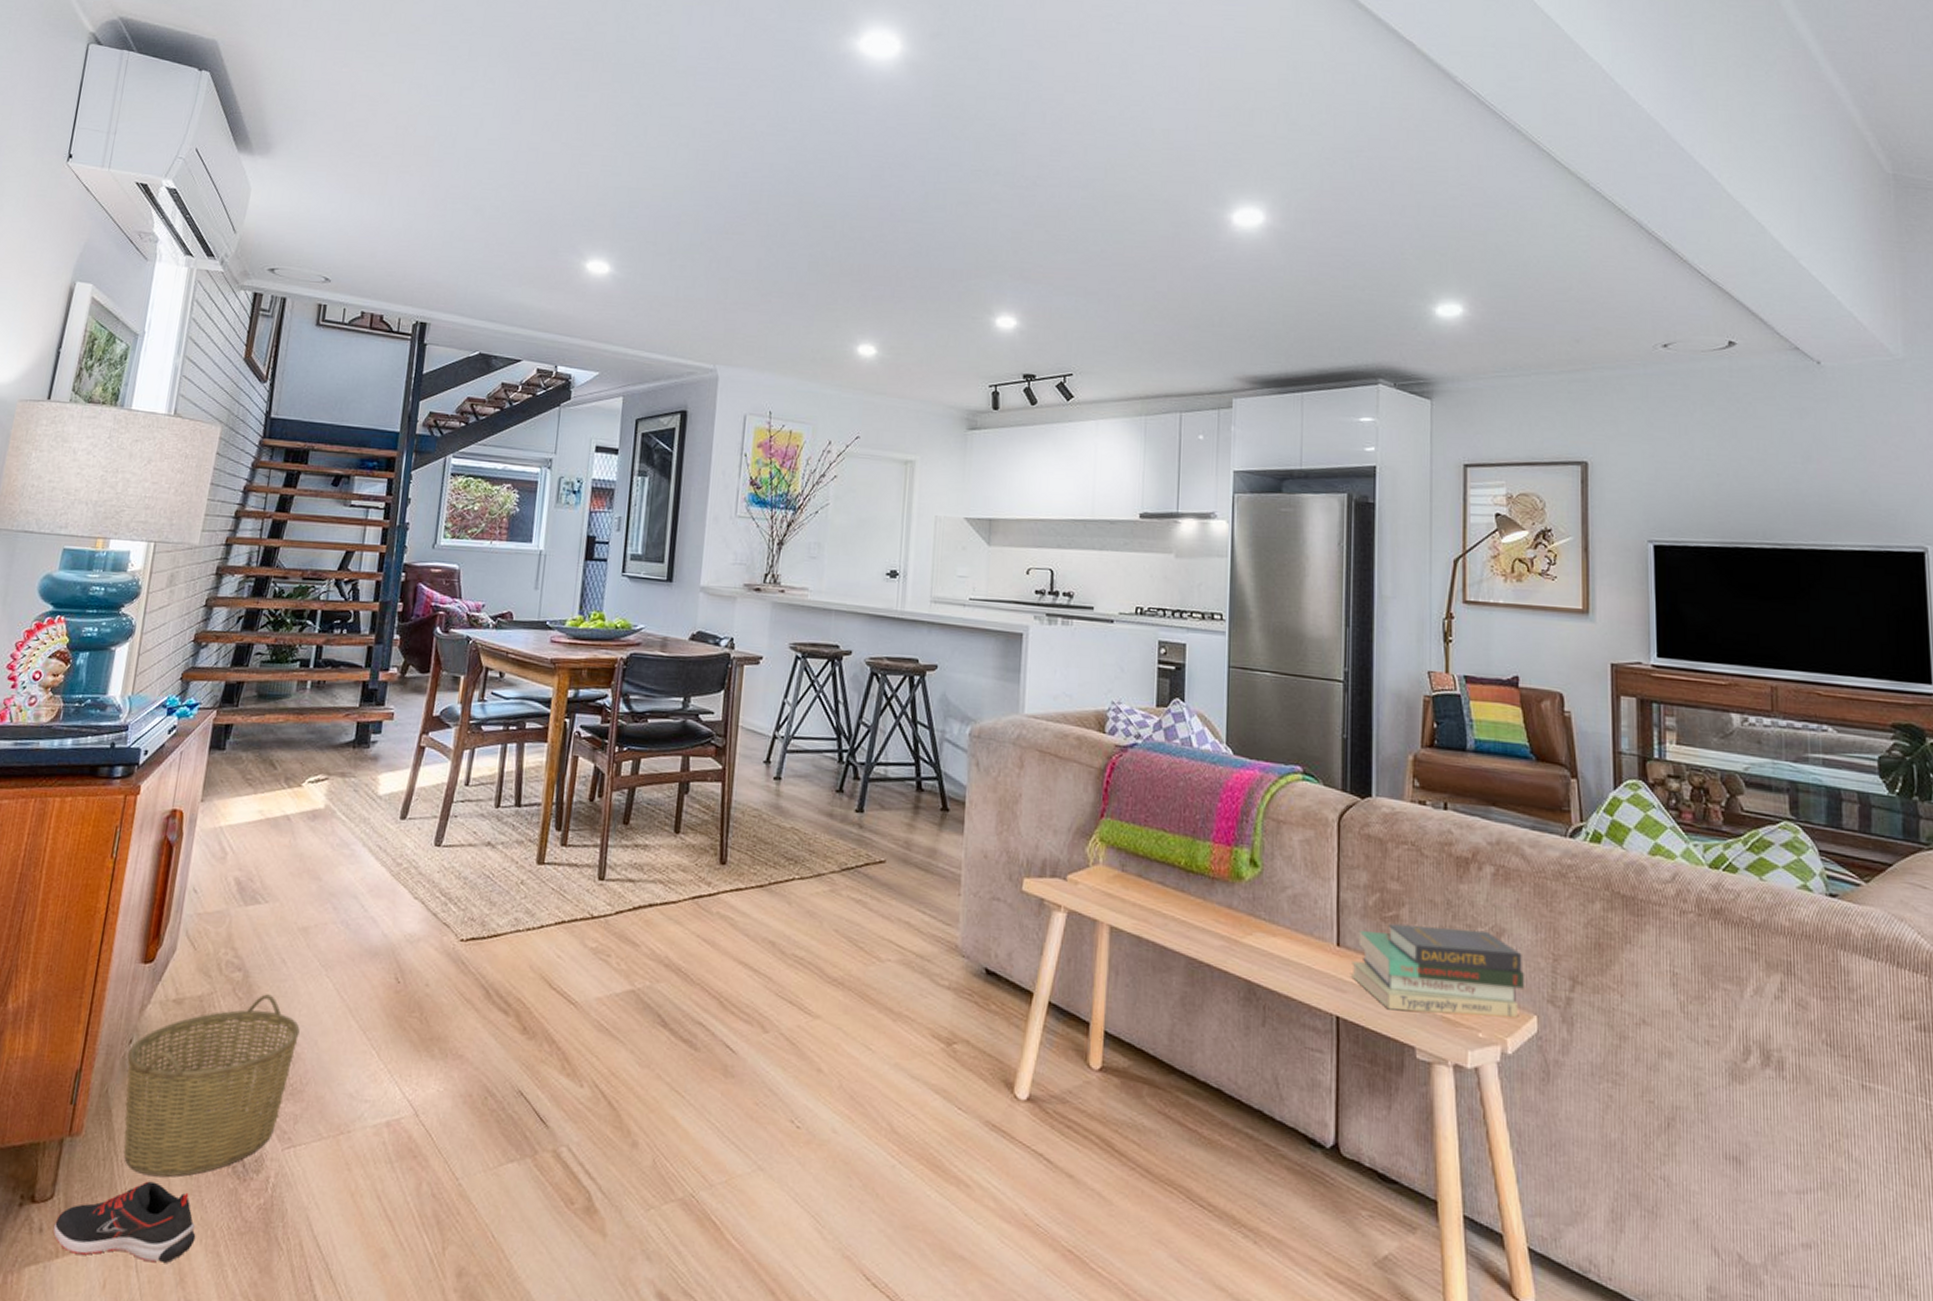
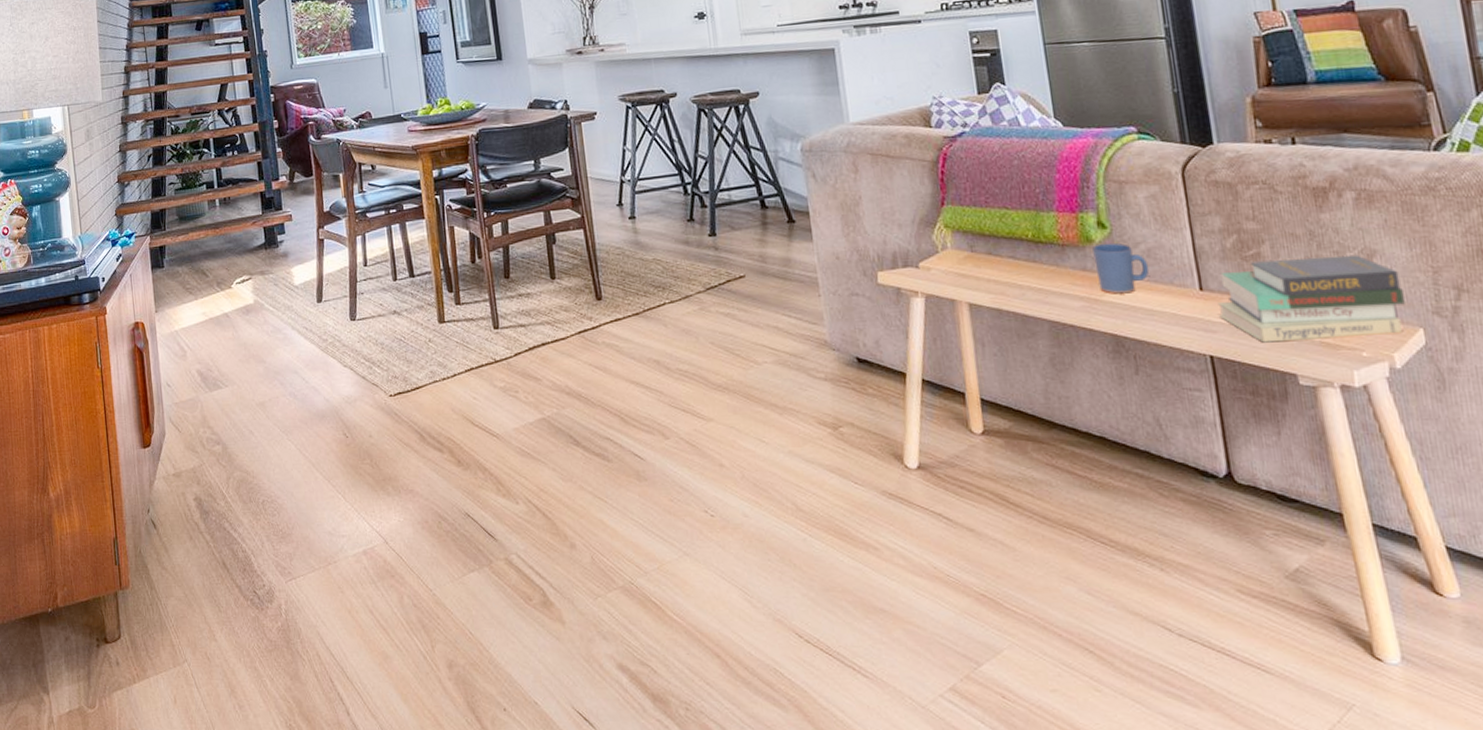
athletic shoe: present [52,1181,196,1263] -> none [126,618,236,680]
basket: present [123,994,300,1177] -> none [149,460,278,614]
mug: none [1241,882,1292,939] -> present [1092,242,1150,294]

